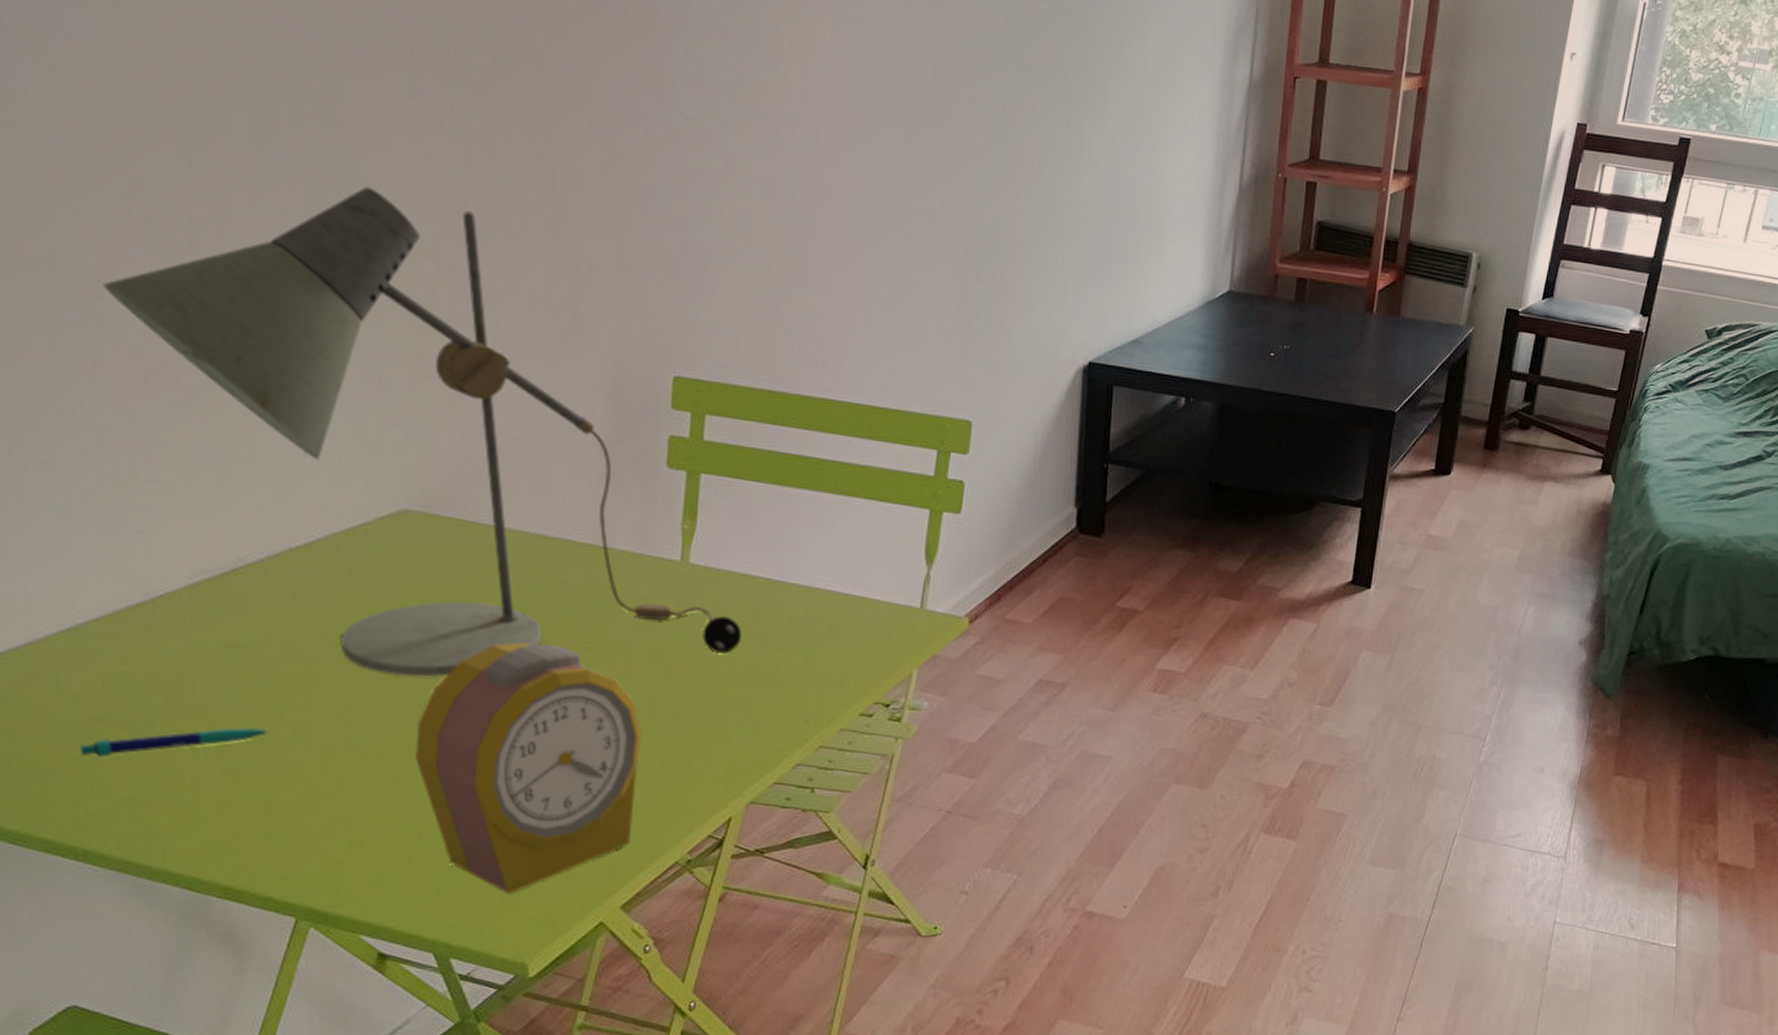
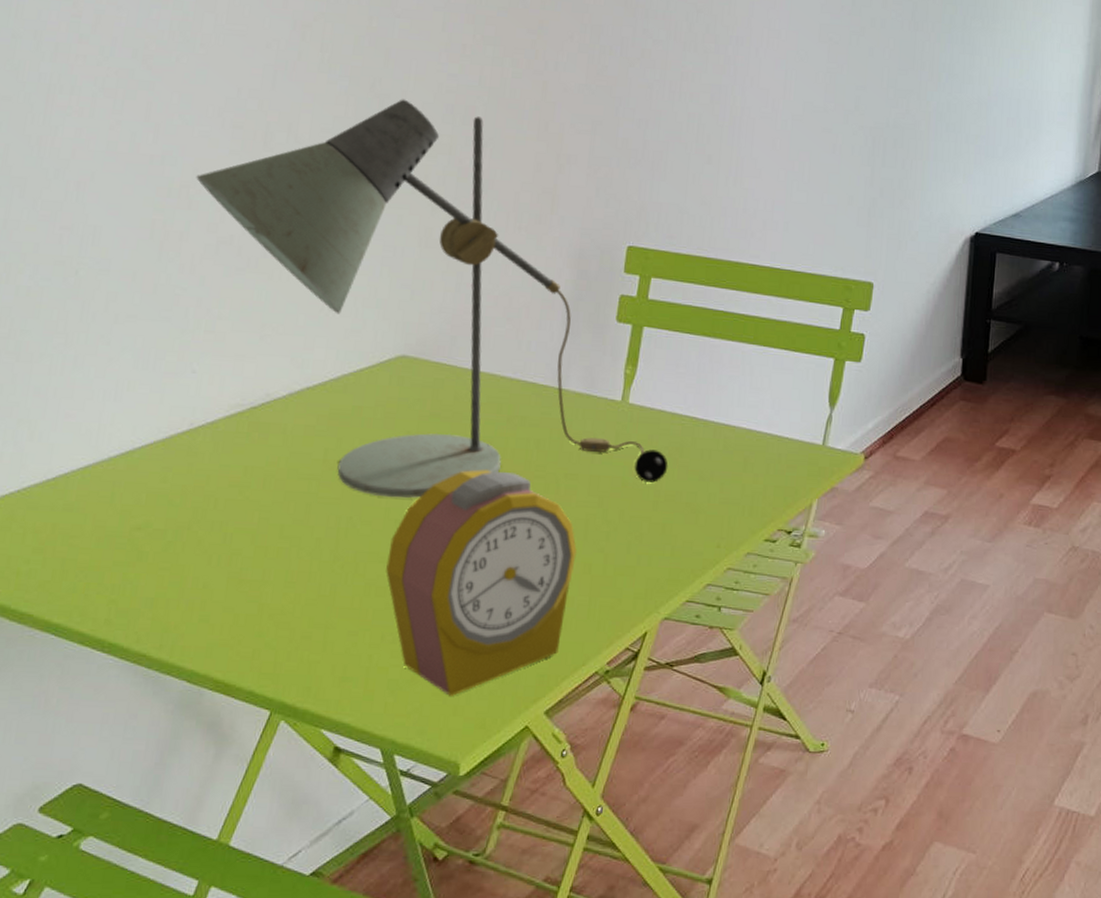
pen: present [79,728,271,757] -> none [120,539,272,562]

